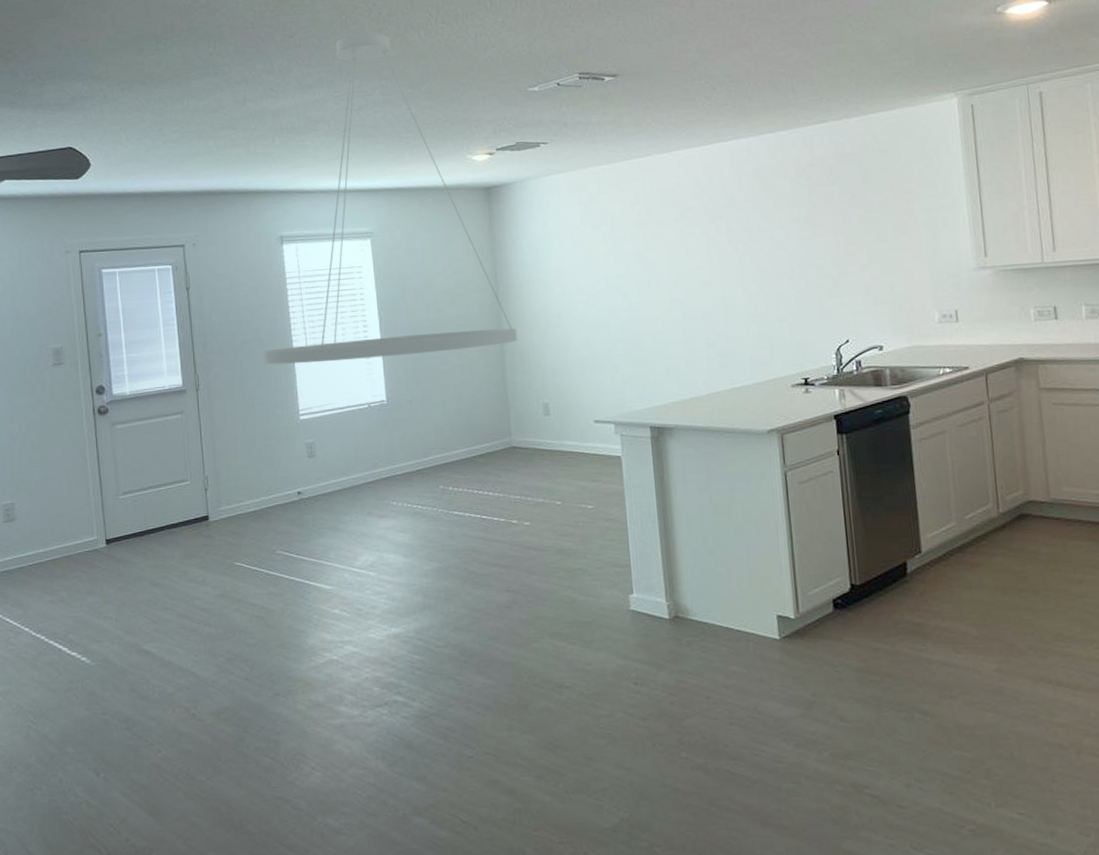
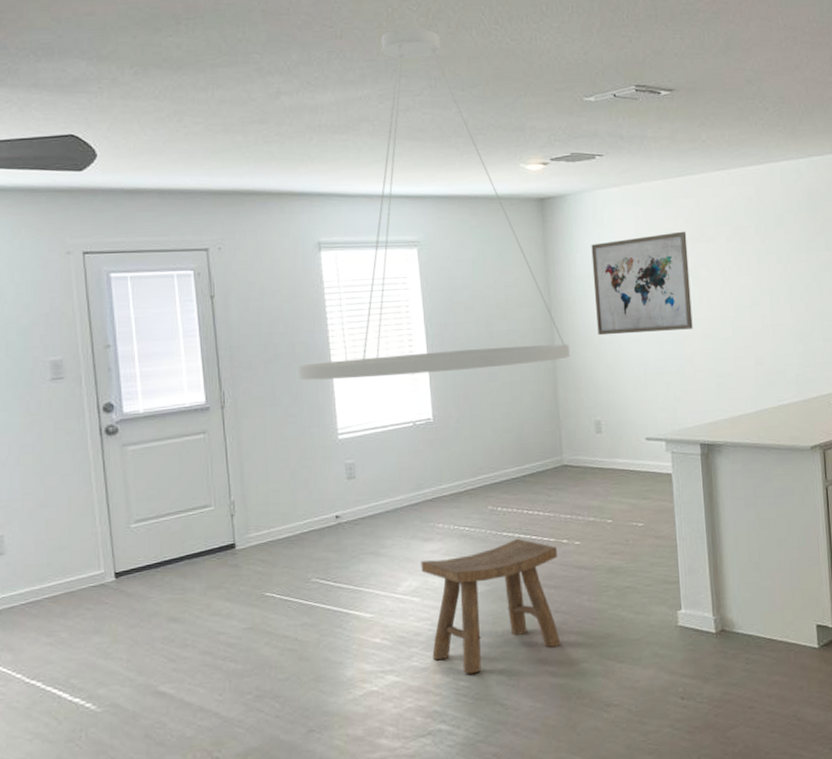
stool: none [376,517,512,648] -> present [421,538,561,674]
wall art: none [537,214,641,320] -> present [591,231,693,336]

